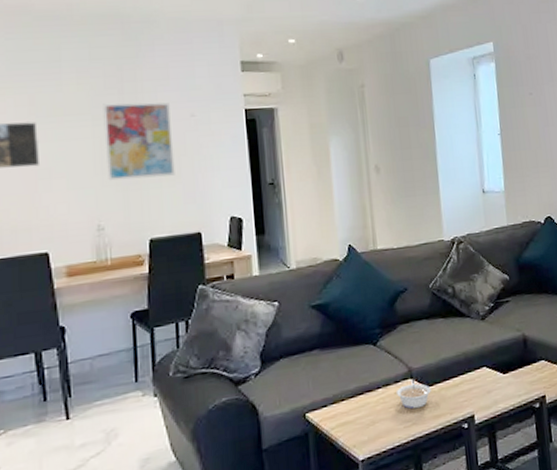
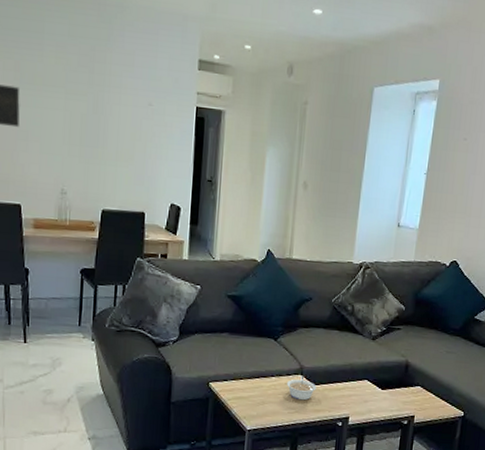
wall art: present [103,102,175,181] -> none [73,80,132,157]

